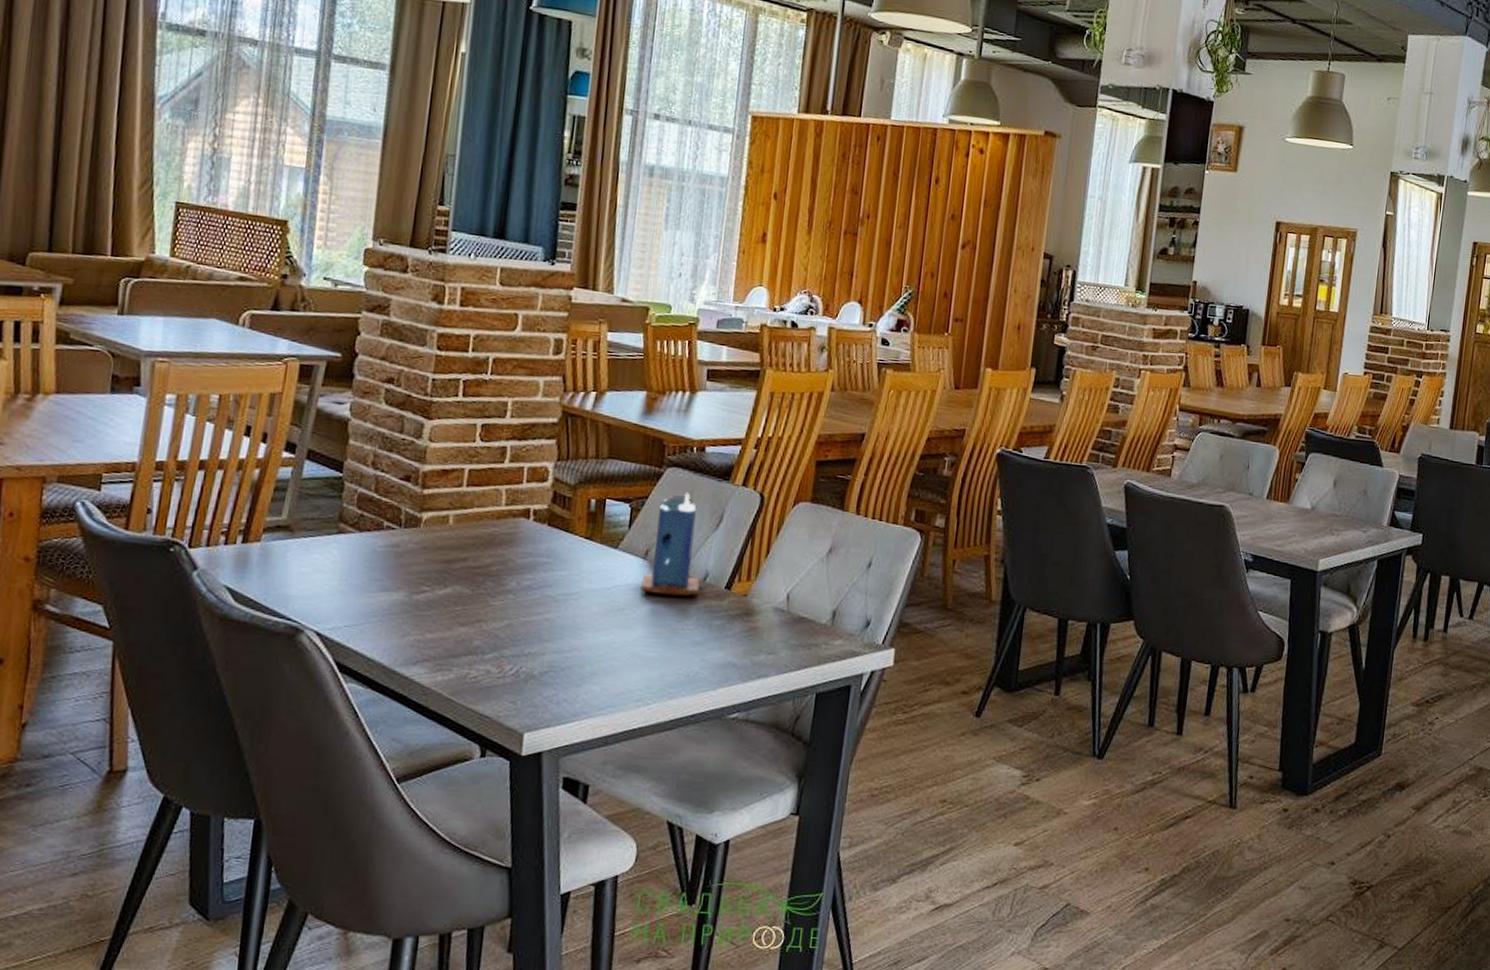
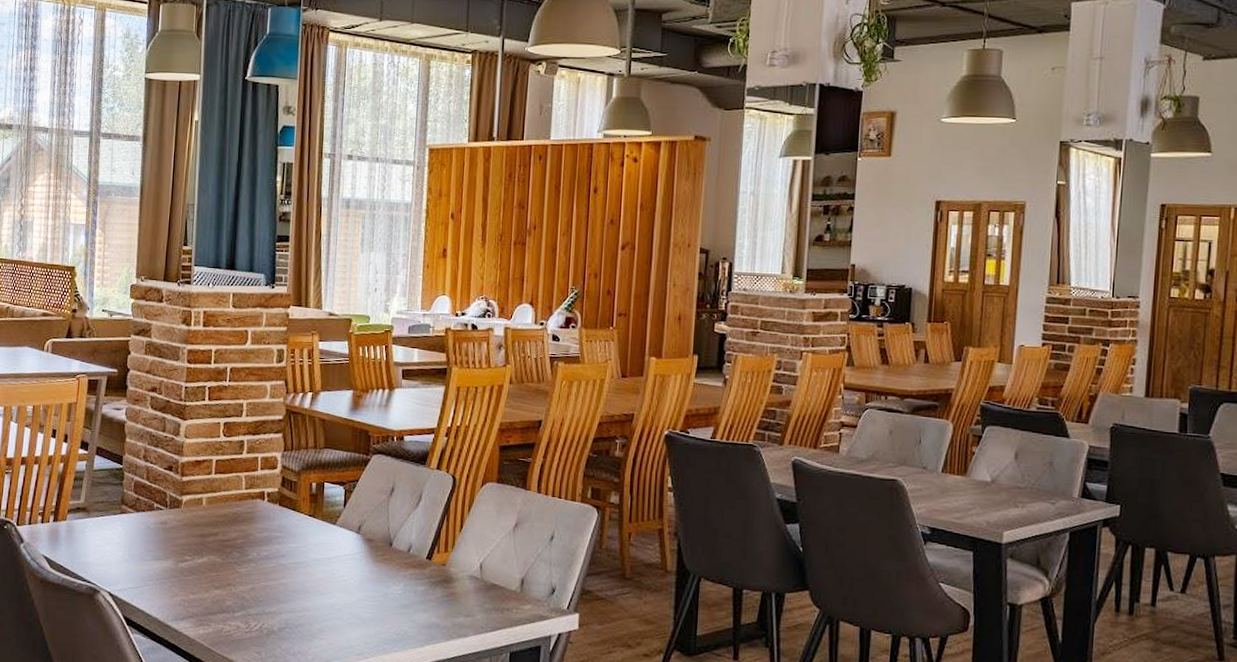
candle: present [641,492,700,597] -> none [356,476,405,566]

